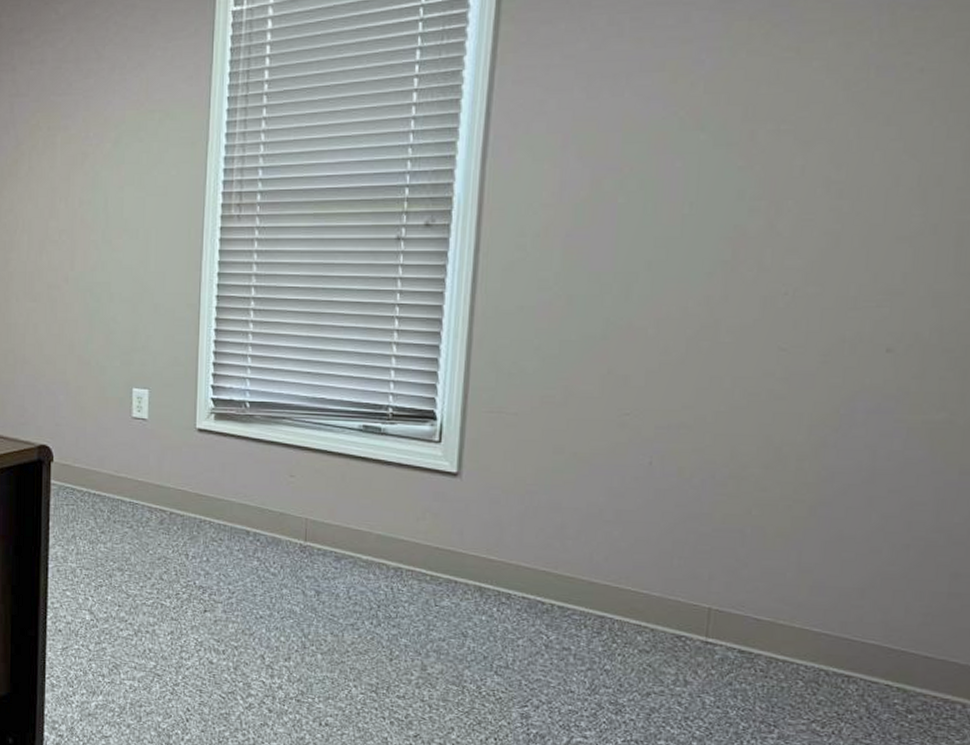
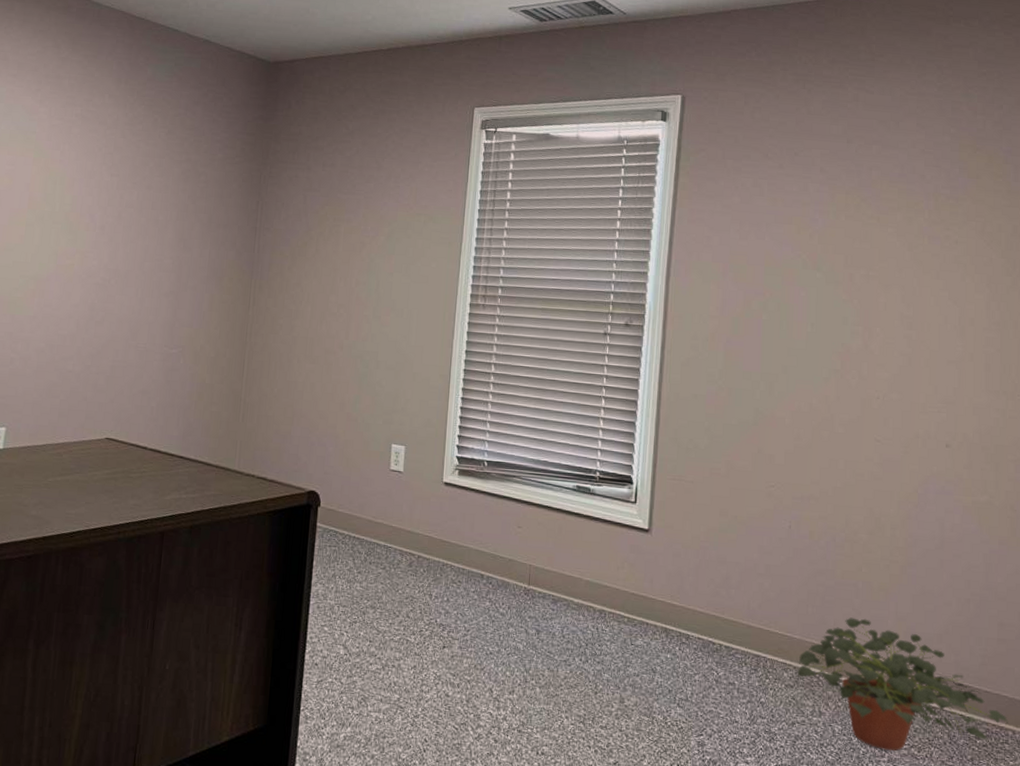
potted plant: none [656,570,957,727] -> present [798,617,1009,751]

